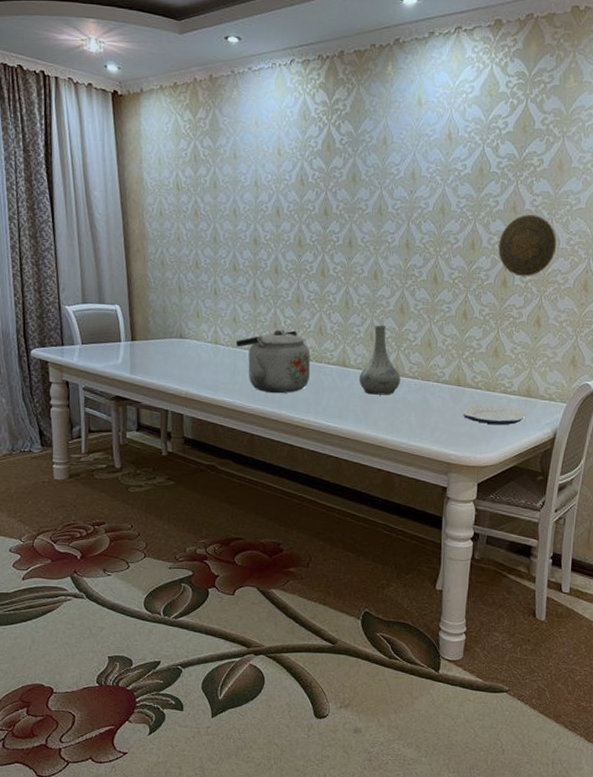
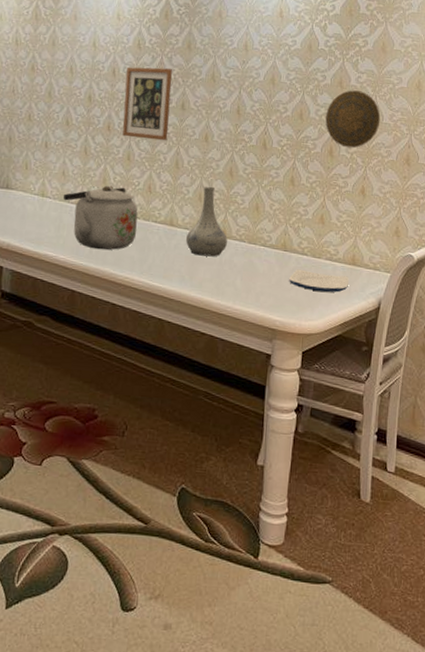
picture frame: none [290,204,338,281] -> present [122,66,172,141]

